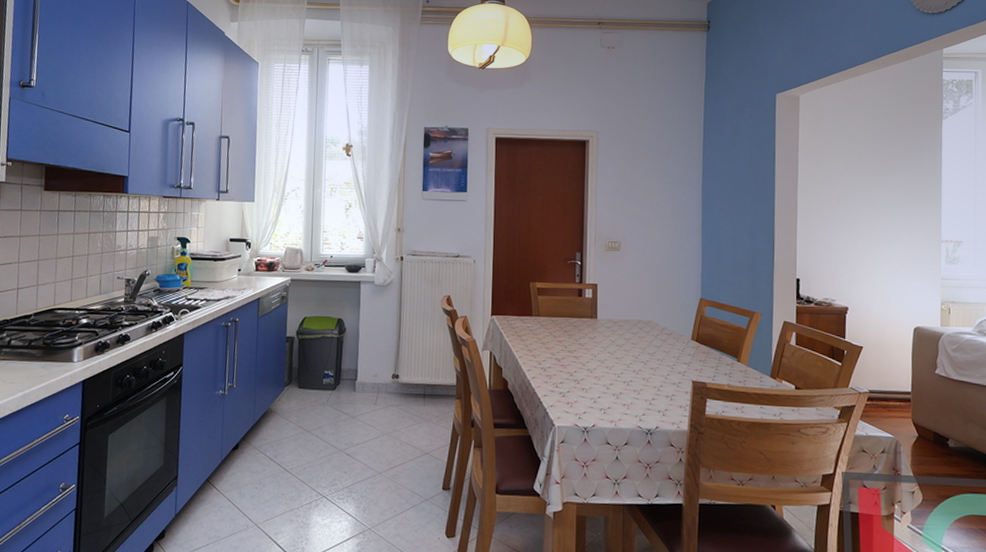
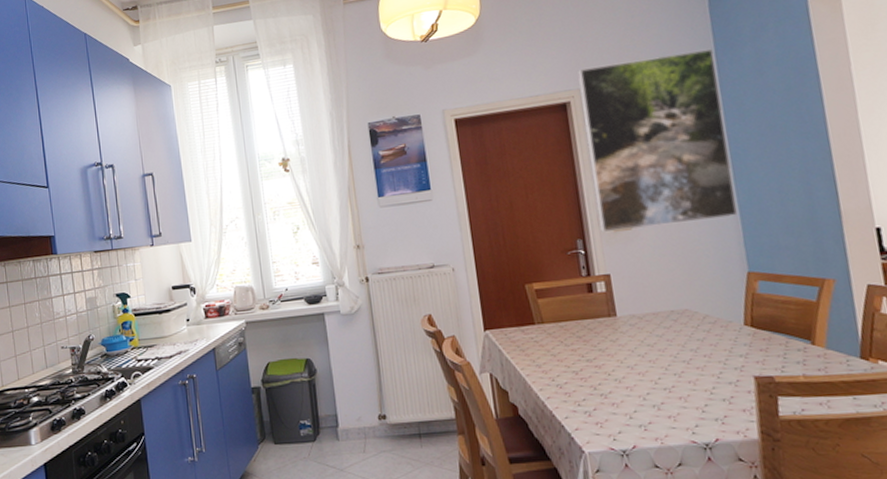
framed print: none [596,116,703,253] -> present [578,49,738,233]

